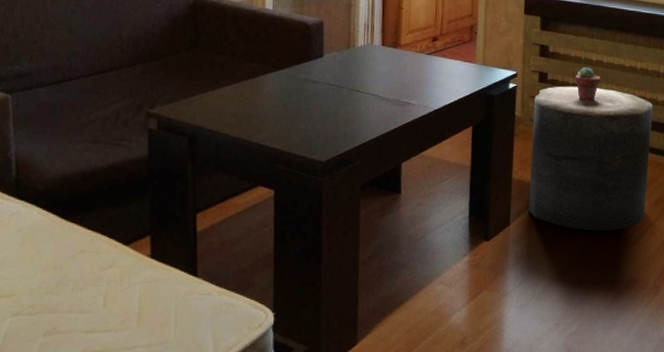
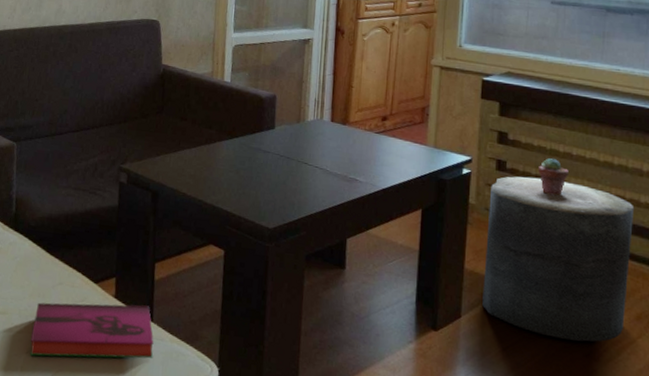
hardback book: none [48,261,201,338] -> present [30,302,154,359]

